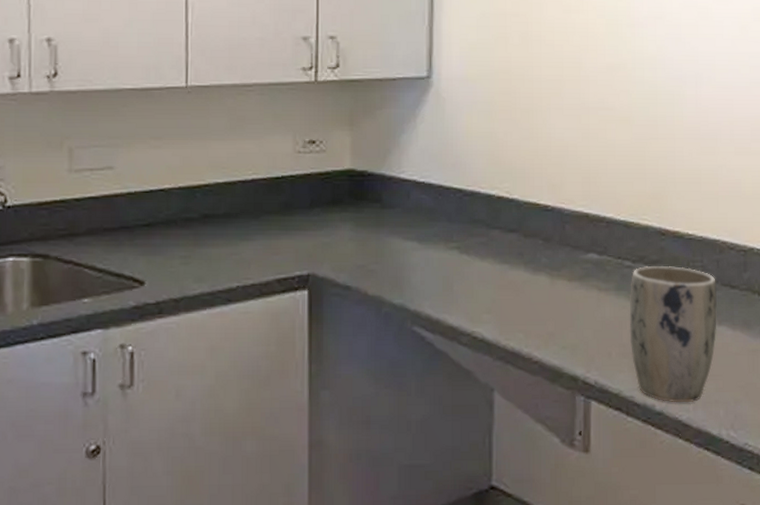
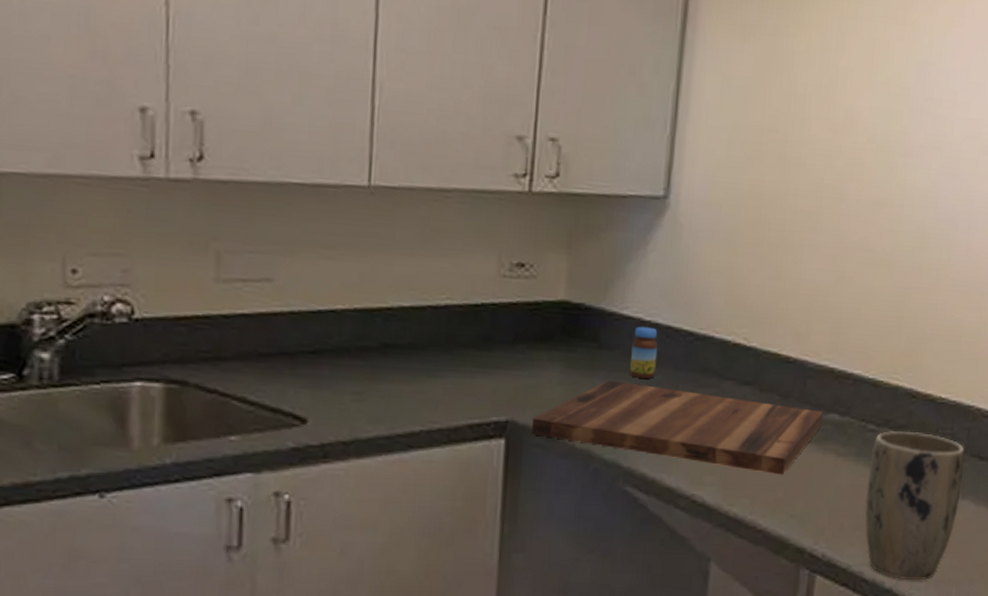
cutting board: none [330,235,583,311] -> present [532,380,823,475]
jar: none [409,187,432,231] -> present [629,326,658,379]

